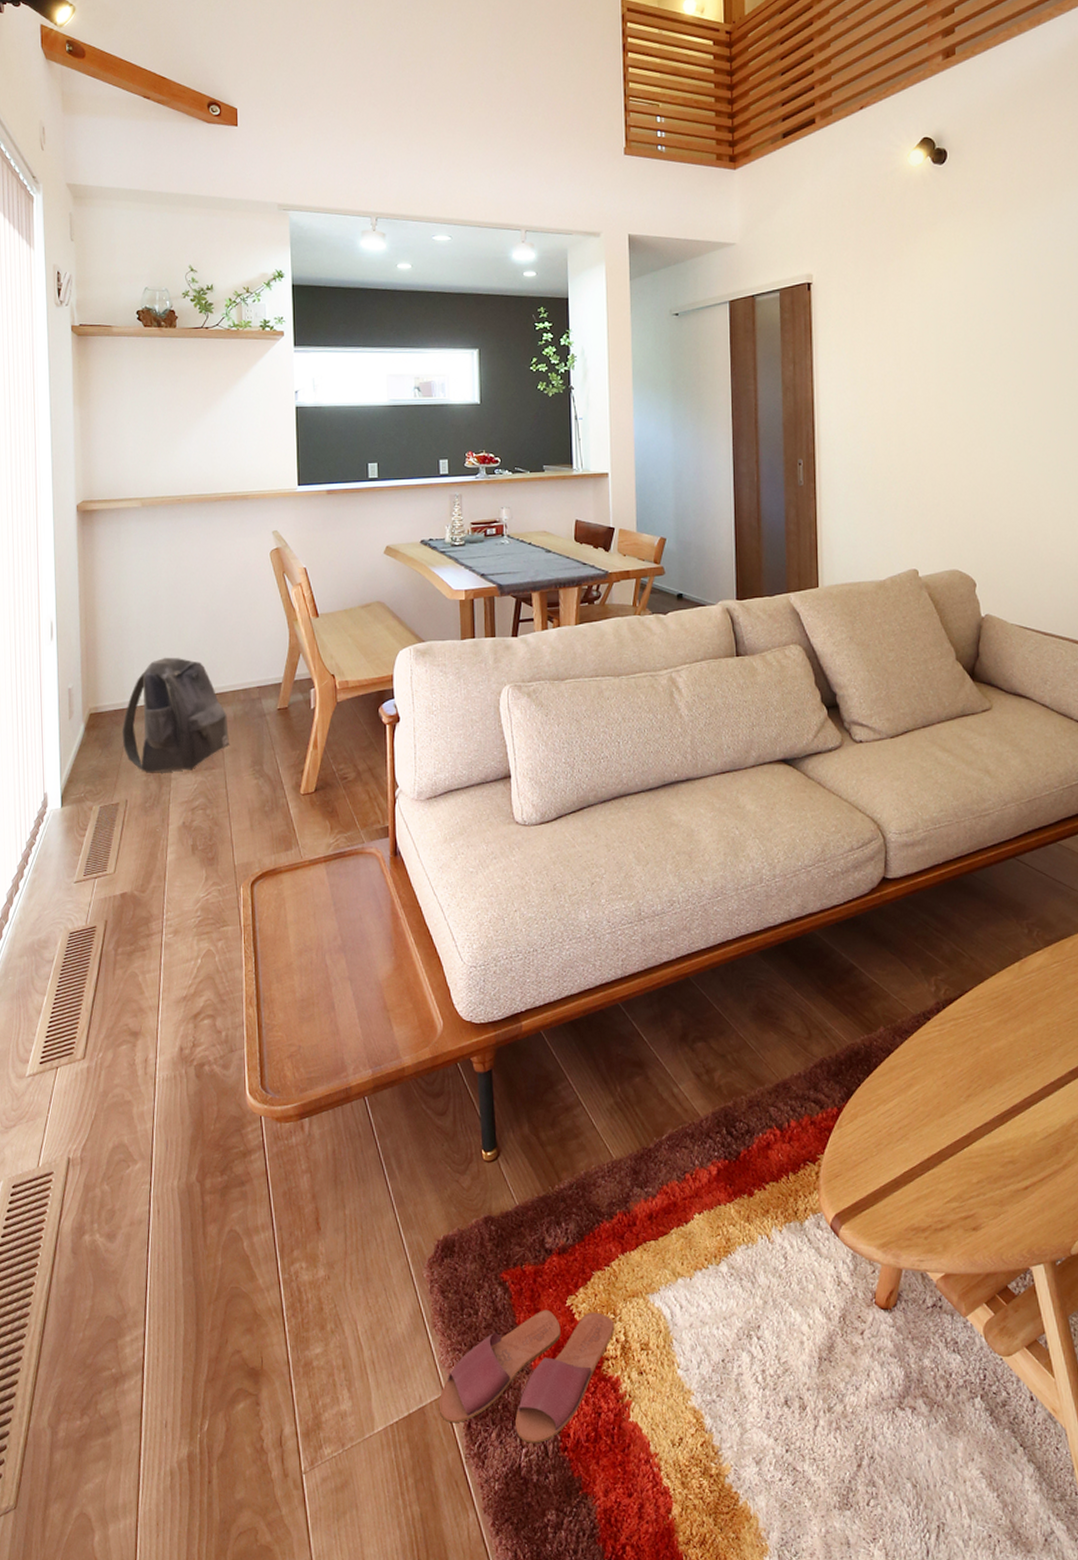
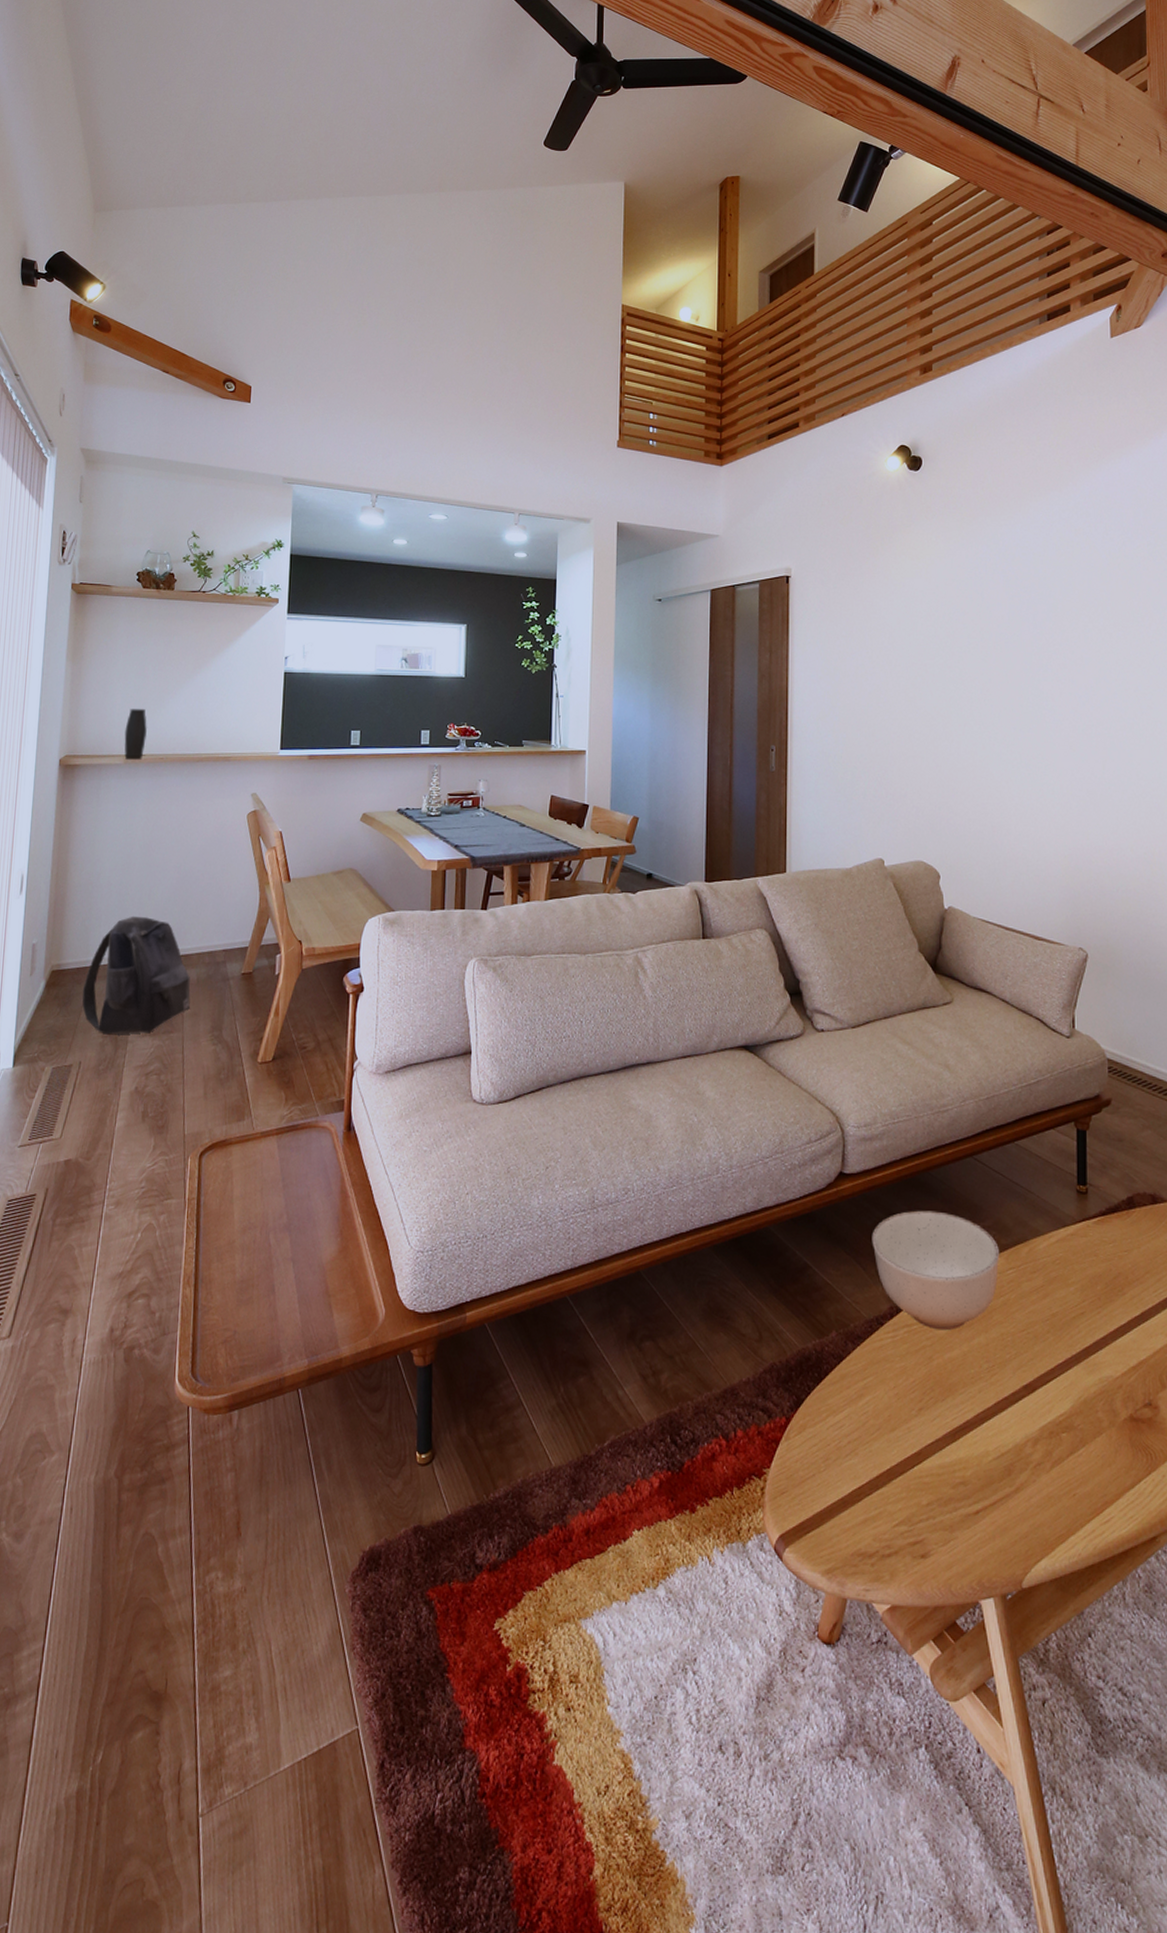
vase: none [139,451,162,504] -> present [124,709,147,761]
slippers: present [438,1309,614,1444] -> none [351,1633,543,1788]
bowl: none [916,911,1043,1023] -> present [872,1210,999,1331]

